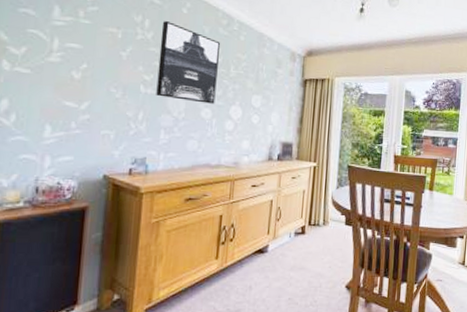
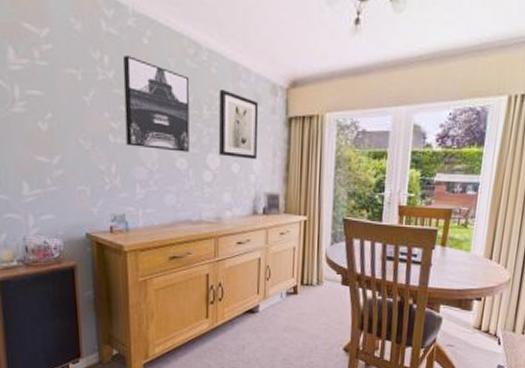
wall art: none [242,54,280,113] -> present [219,90,259,160]

